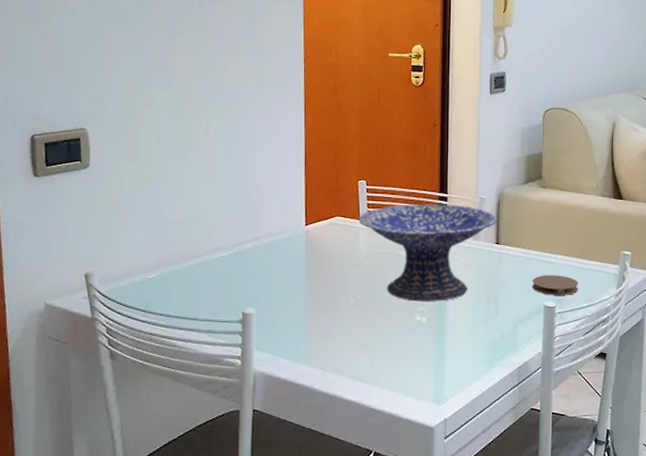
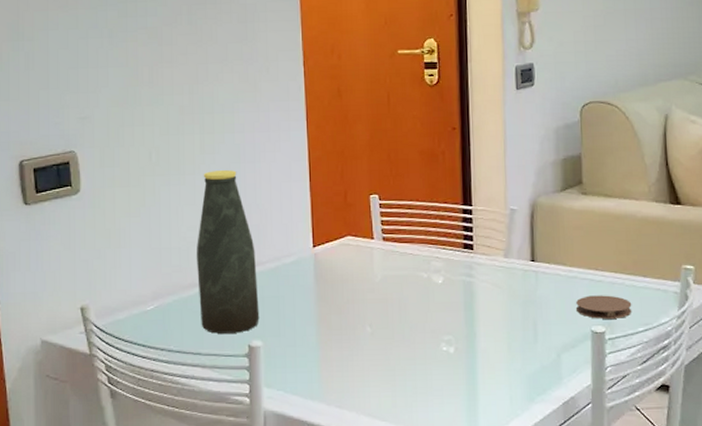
bottle: none [197,153,254,301] -> present [196,170,260,334]
decorative bowl: present [358,204,498,301] -> none [372,218,532,329]

